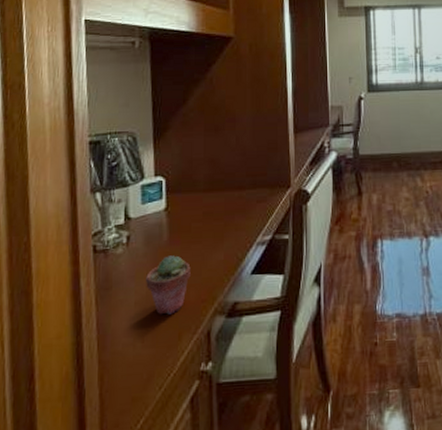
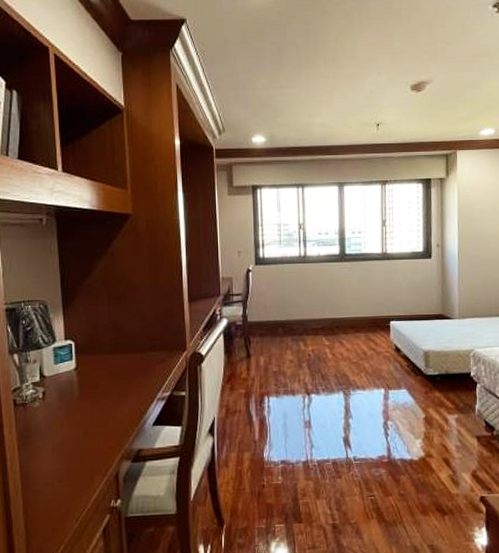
potted succulent: present [146,255,191,315] -> none [61,409,100,460]

